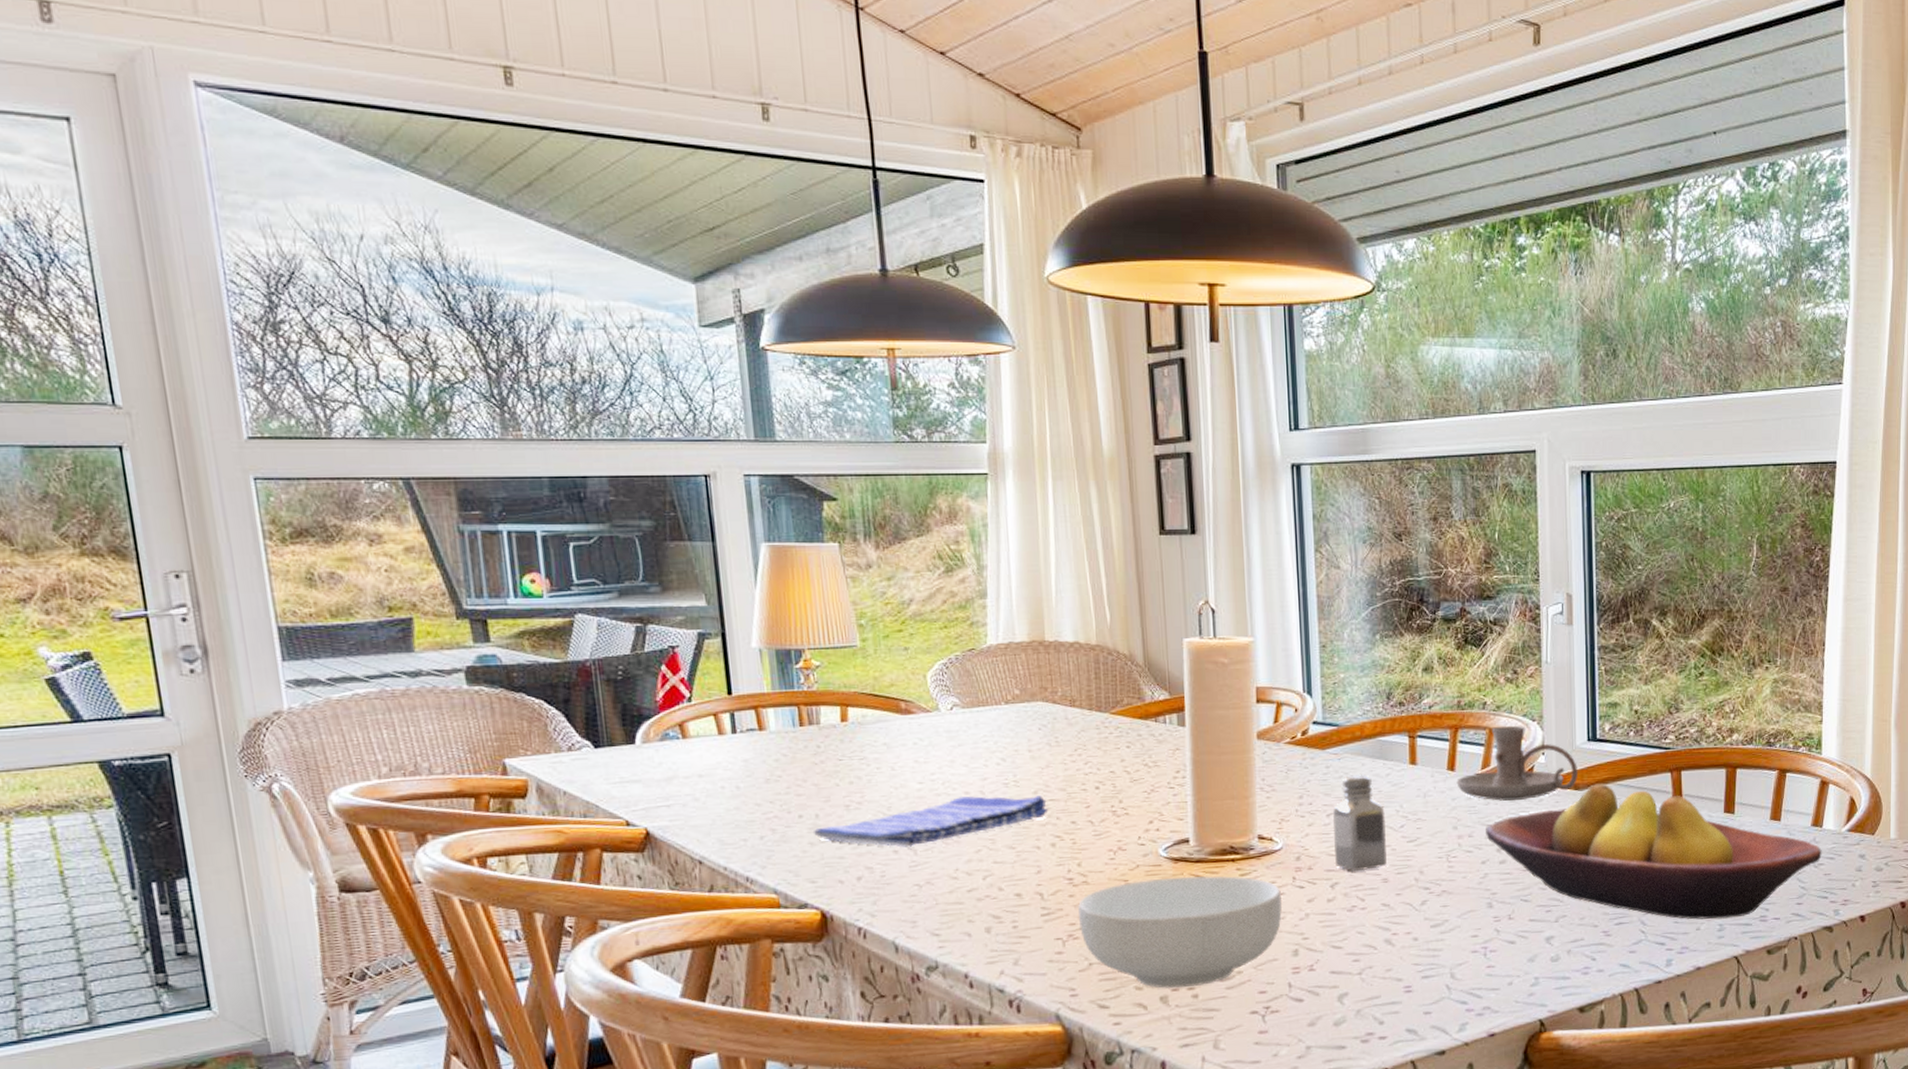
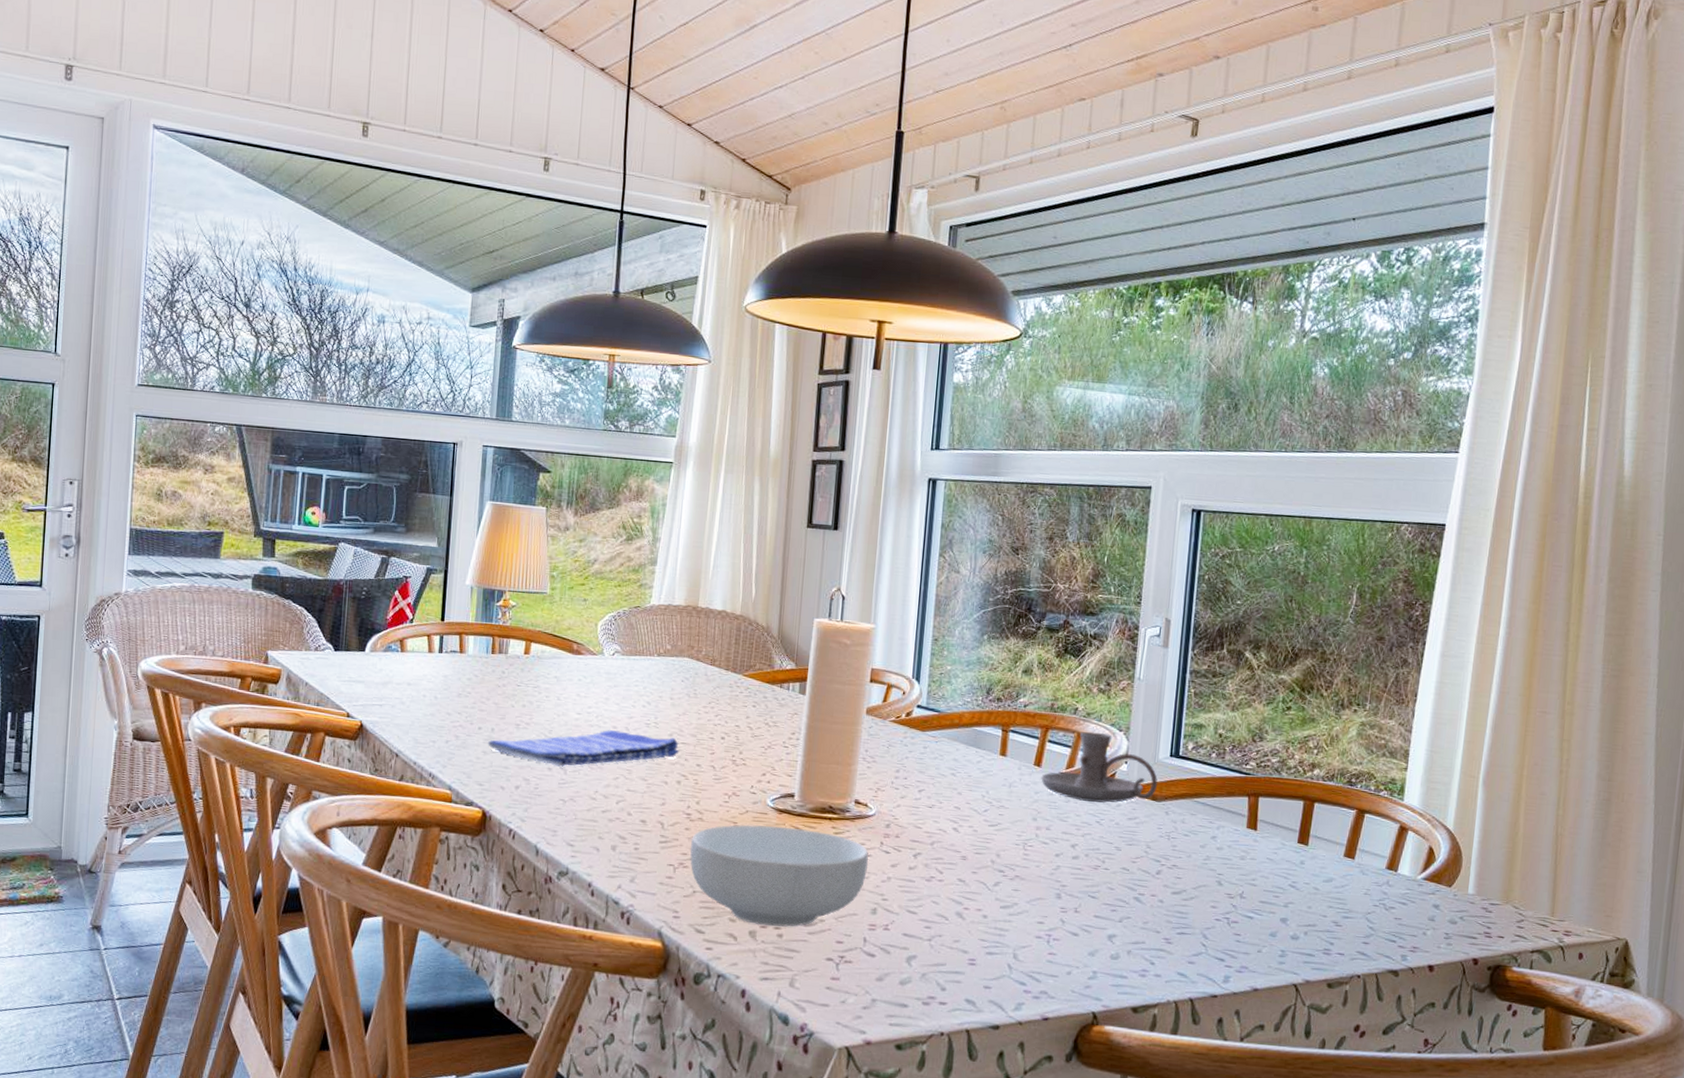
saltshaker: present [1332,774,1387,872] -> none [920,757,972,846]
fruit bowl: present [1485,784,1822,920] -> none [1062,797,1395,947]

